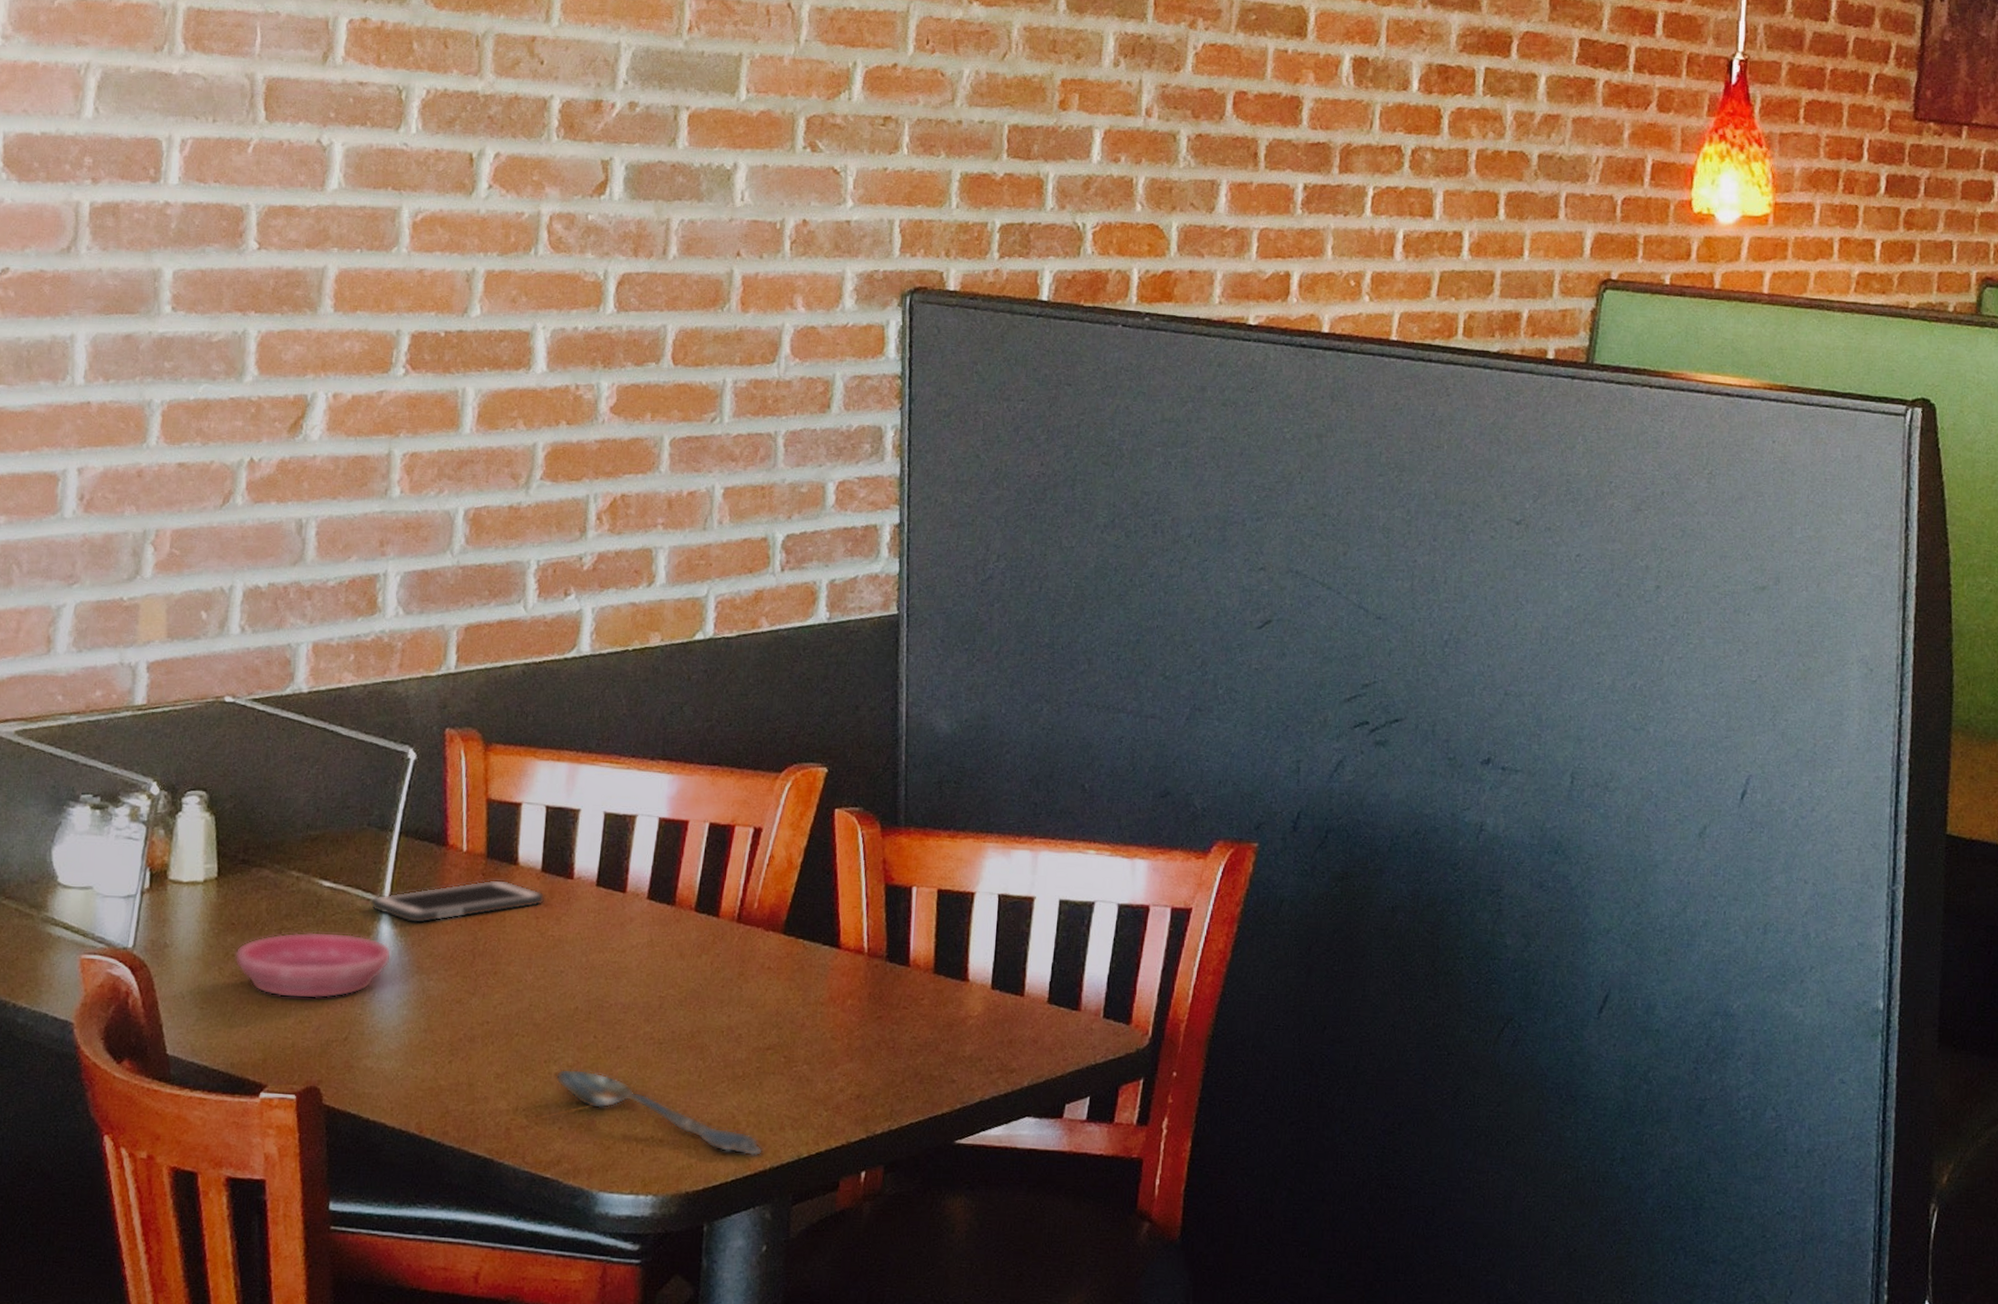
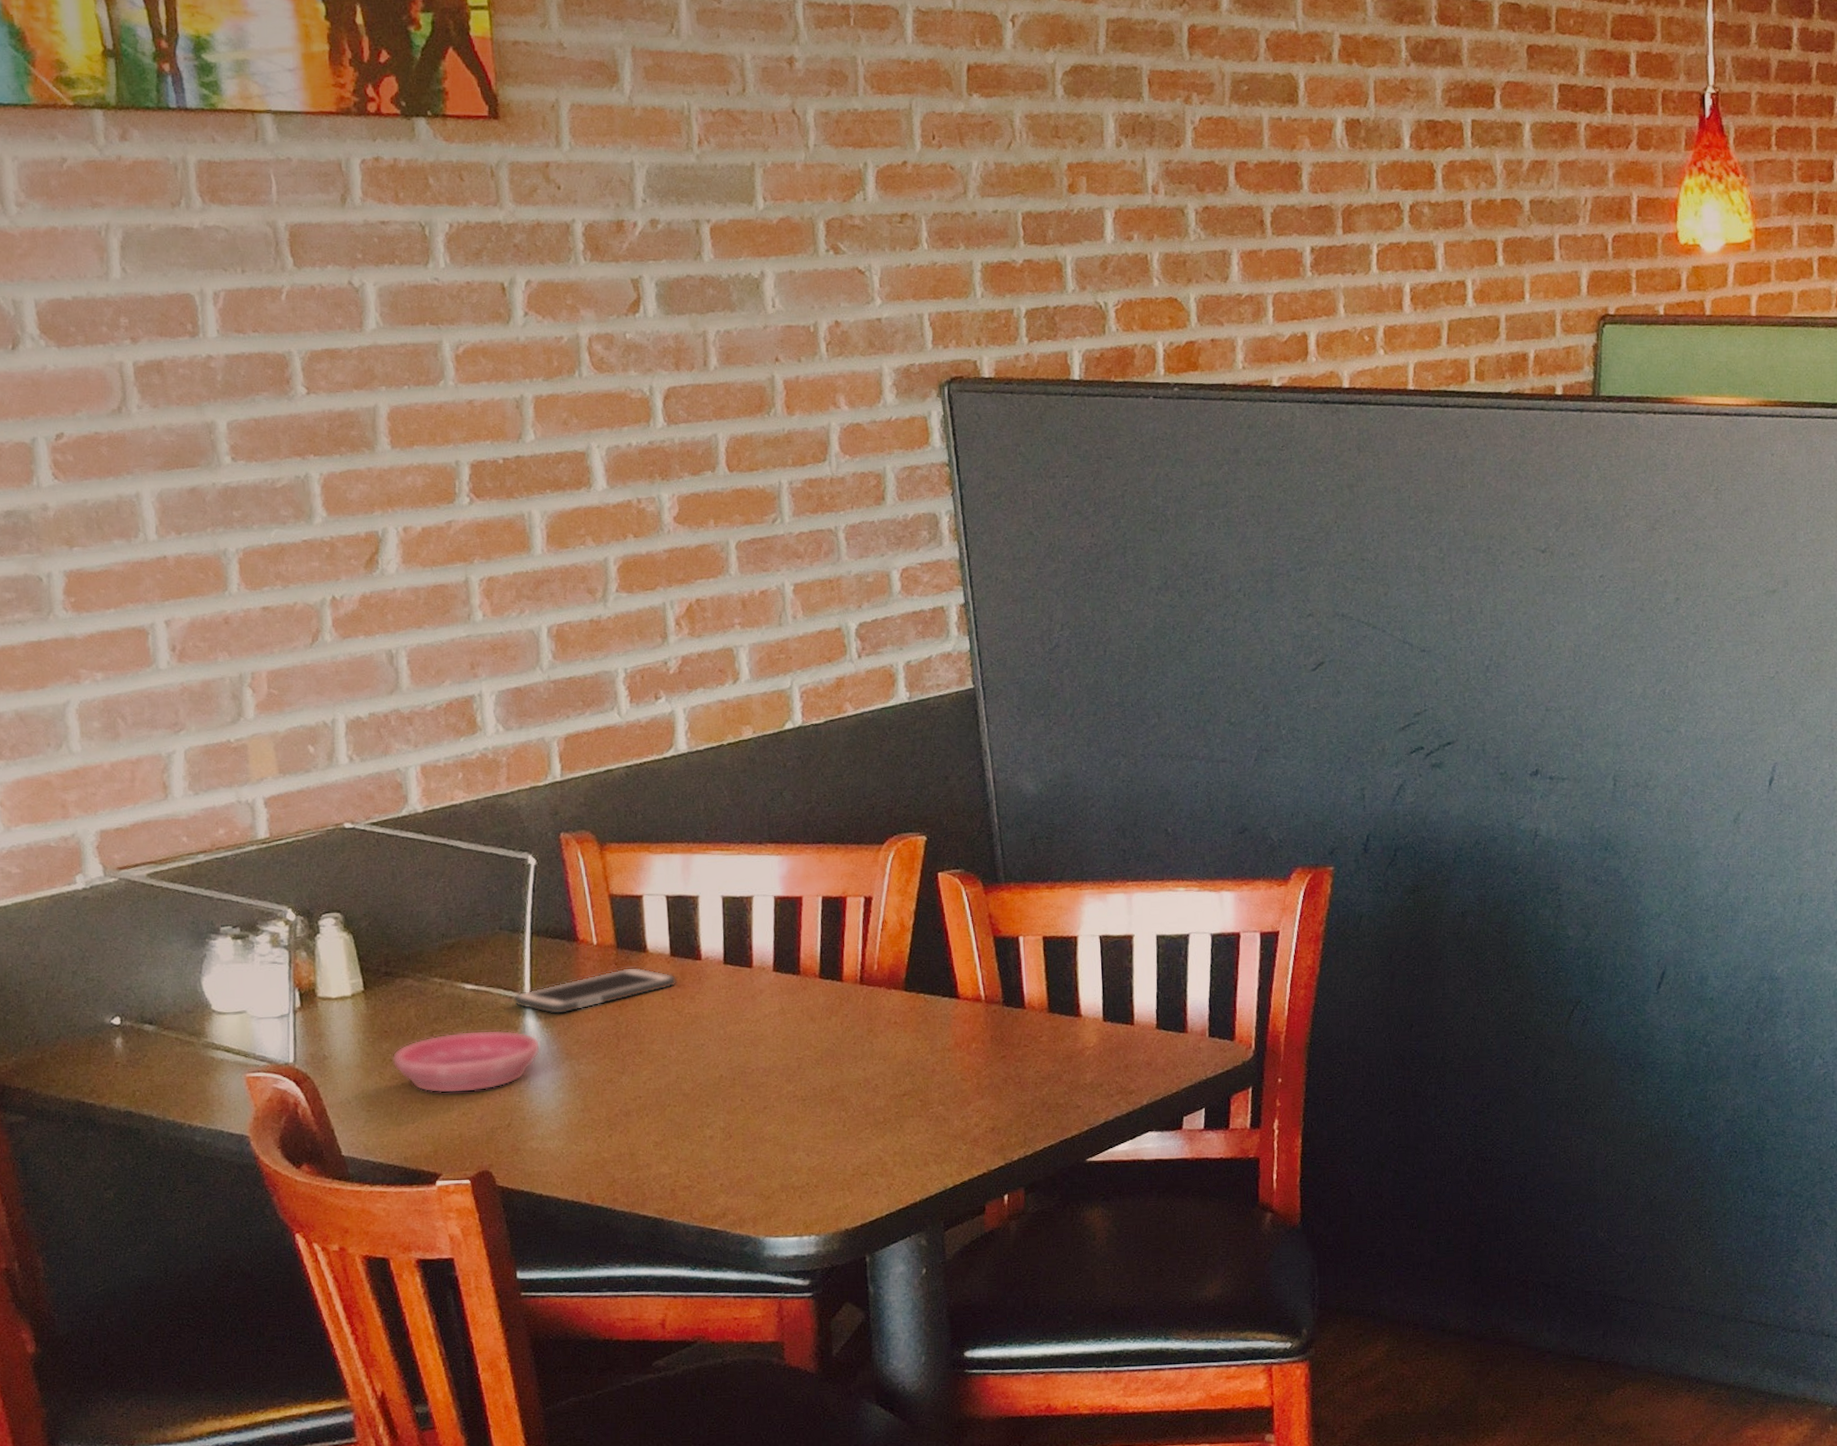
spoon: present [555,1068,763,1156] -> none [710,1130,911,1192]

